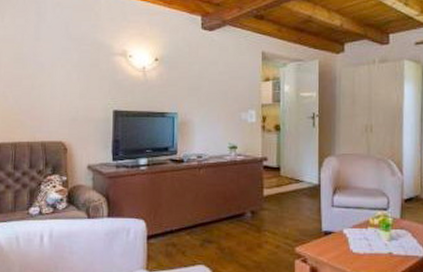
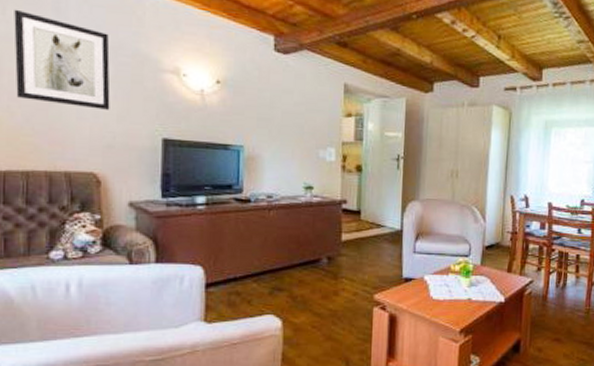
wall art: none [9,16,75,90] -> present [14,9,110,110]

